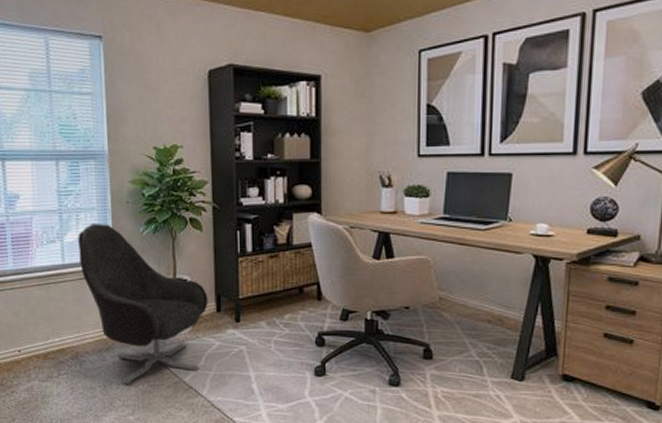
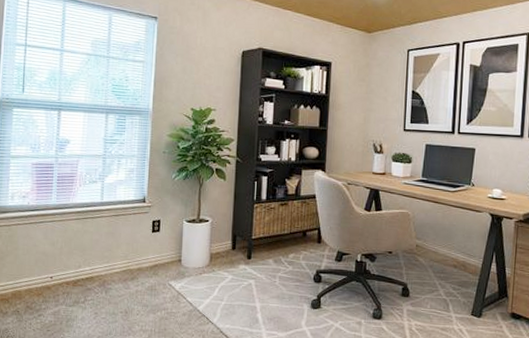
armchair: present [78,224,208,384] -> none [116,168,226,311]

